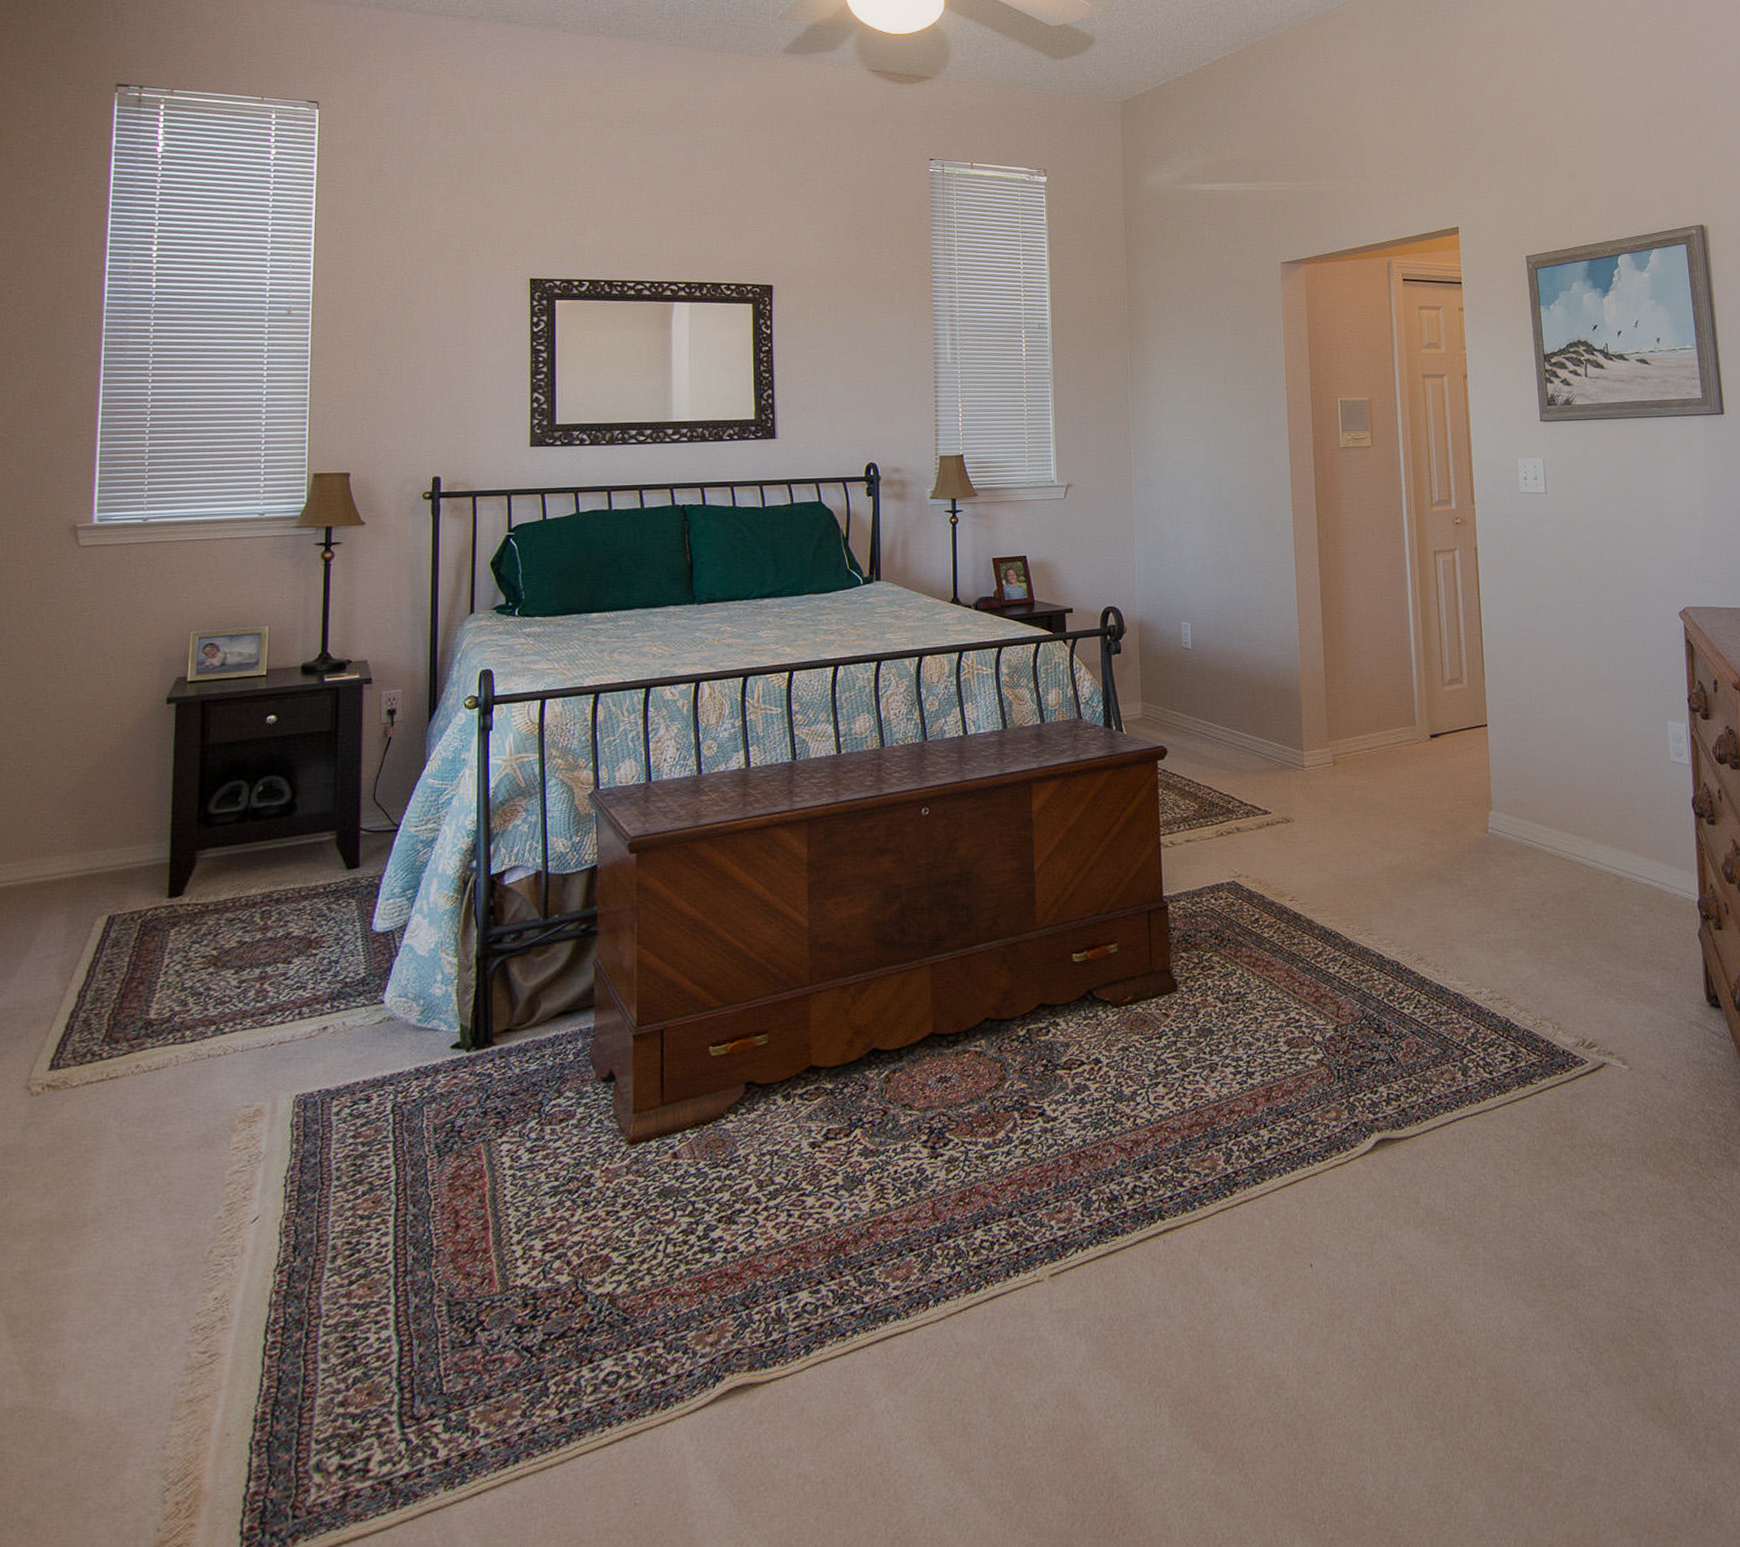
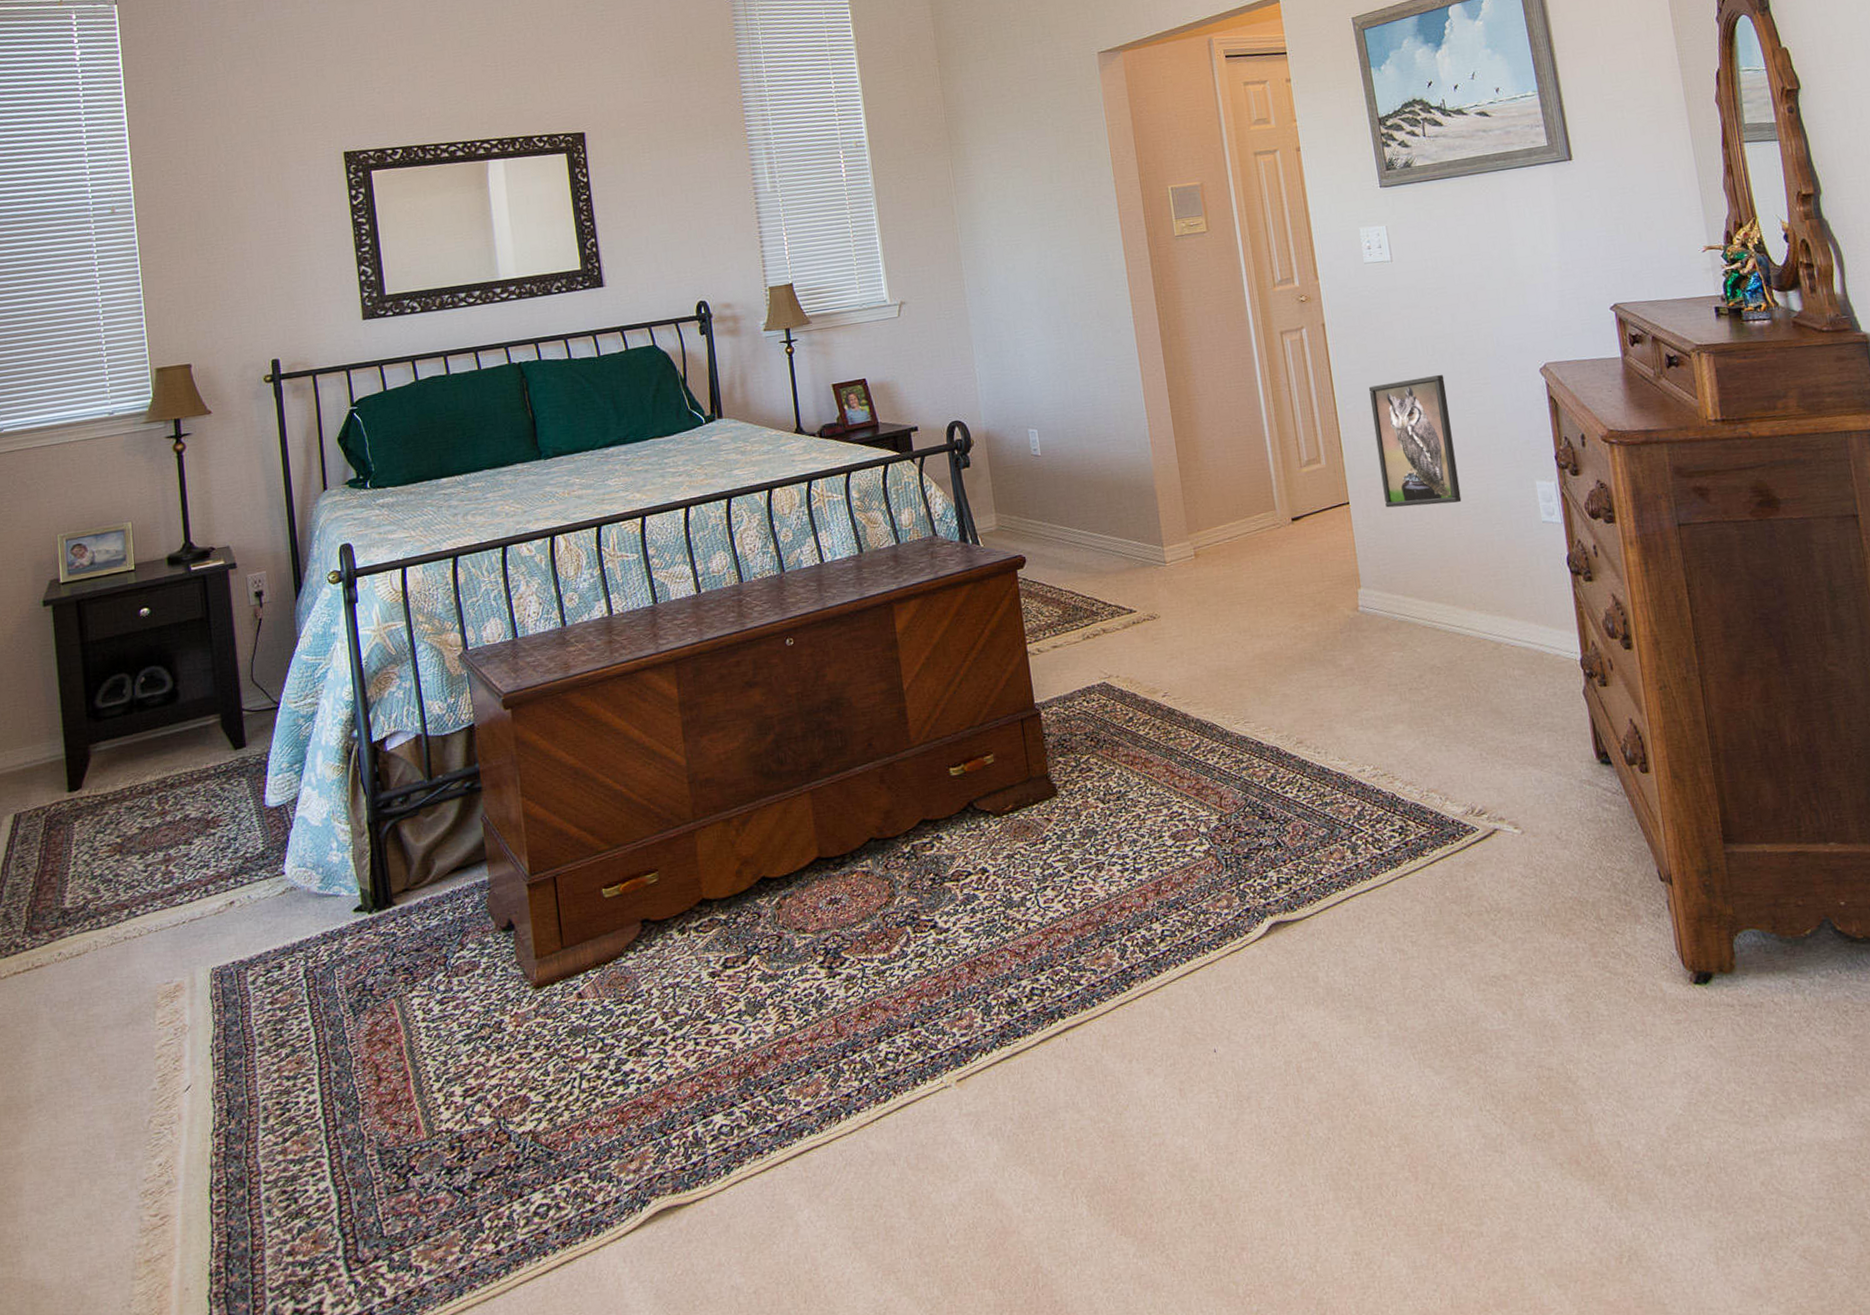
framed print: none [1514,608,1596,735] -> present [1368,374,1462,508]

